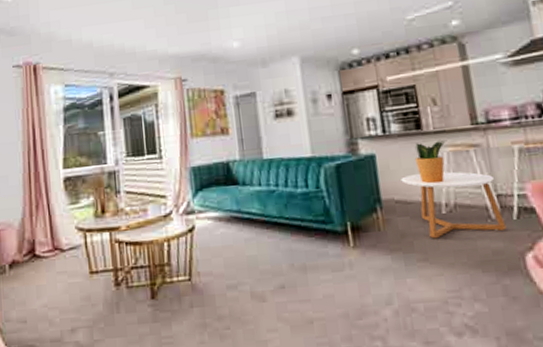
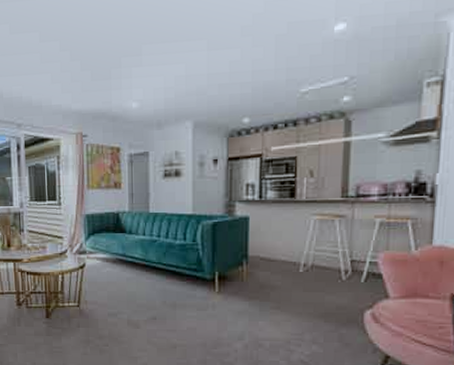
coffee table: present [401,171,507,239] -> none [268,236,354,292]
potted plant: present [414,139,446,184] -> none [284,208,315,246]

